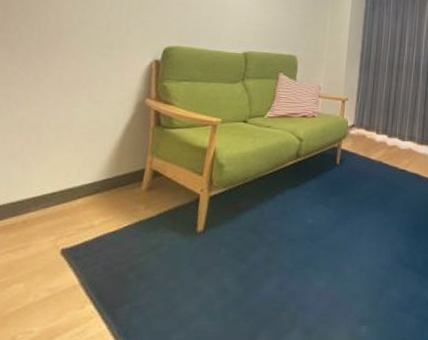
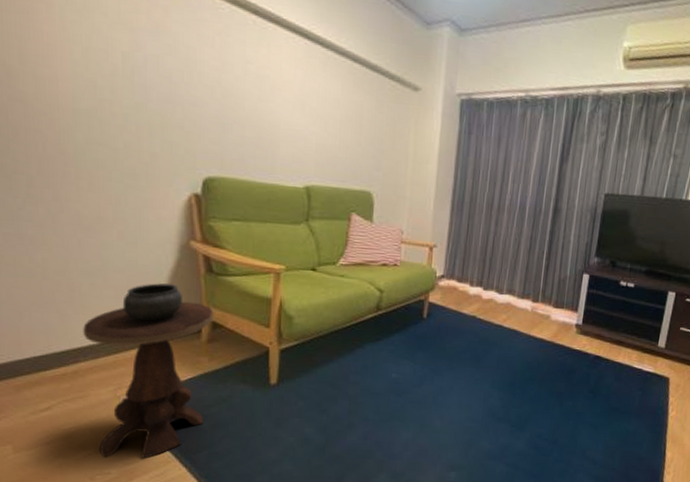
side table: none [27,136,156,314] -> present [83,283,214,459]

